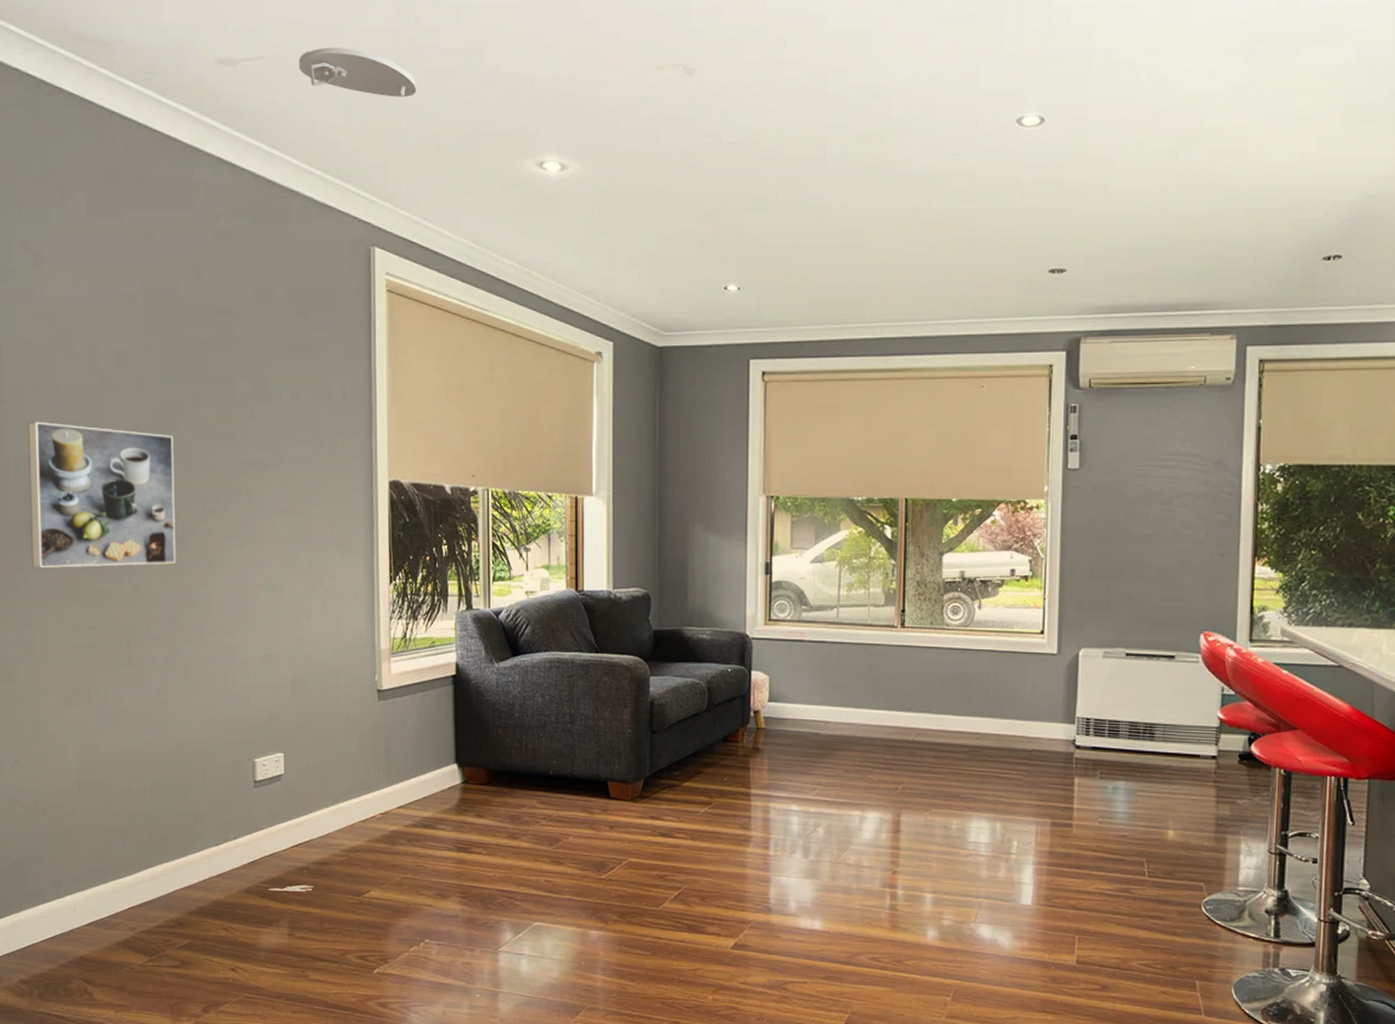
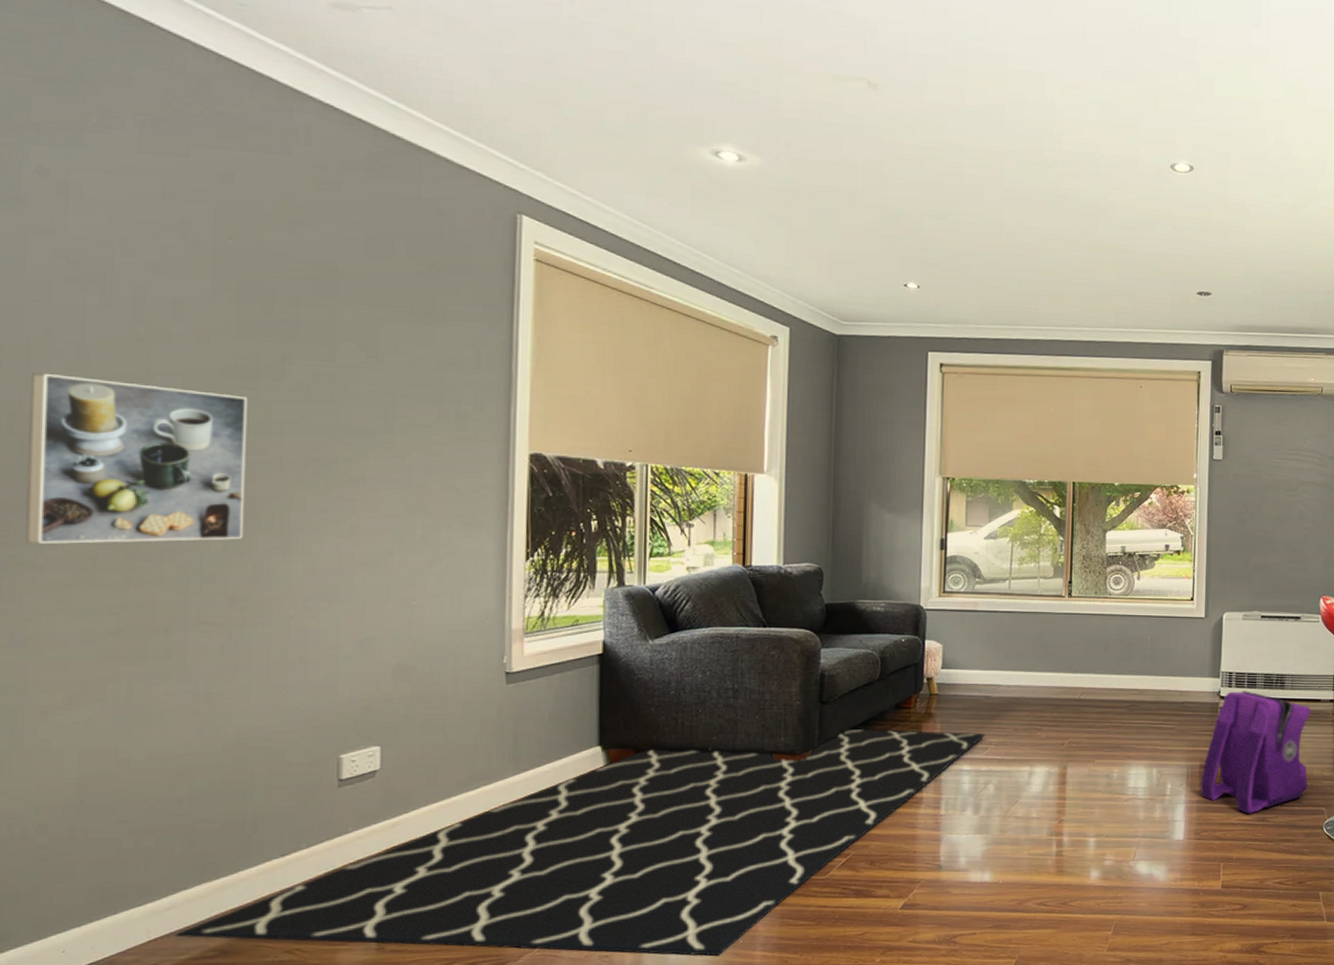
rug: none [146,759,814,976] -> present [174,728,985,956]
smoke detector: present [299,47,417,97] -> none [436,8,579,71]
backpack: none [1051,740,1188,883] -> present [1199,691,1312,814]

